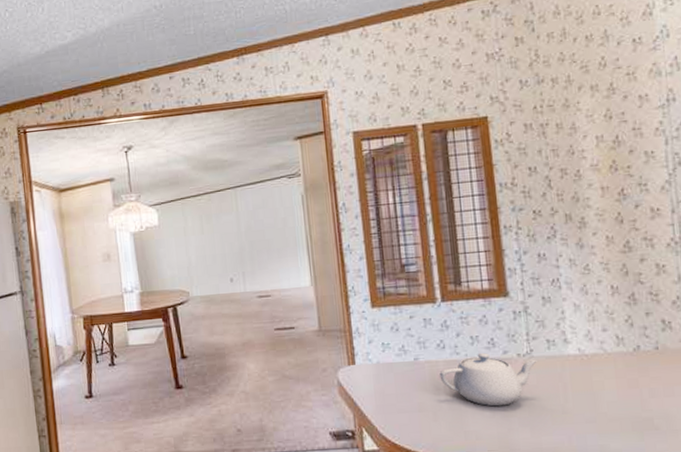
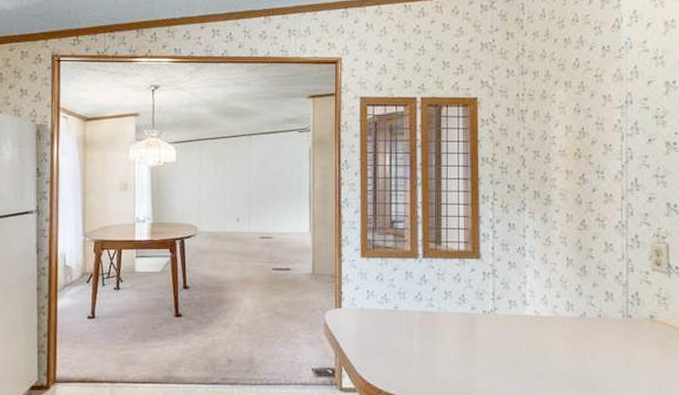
teapot: present [439,352,537,407] -> none [415,307,499,357]

